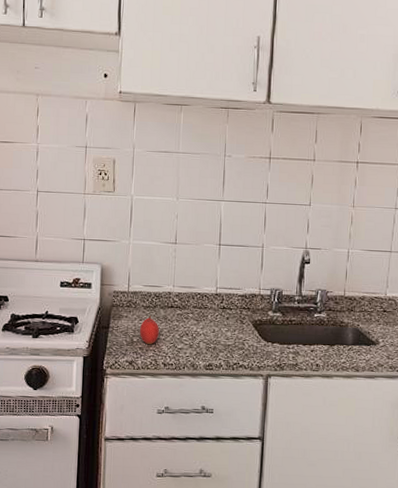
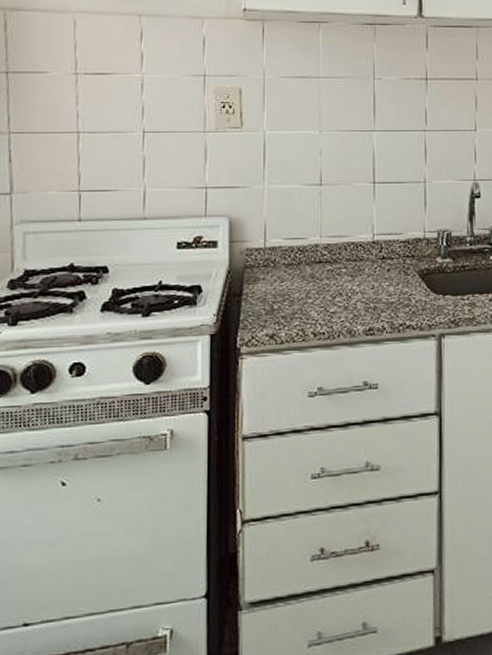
apple: present [140,315,159,344] -> none [282,275,305,311]

